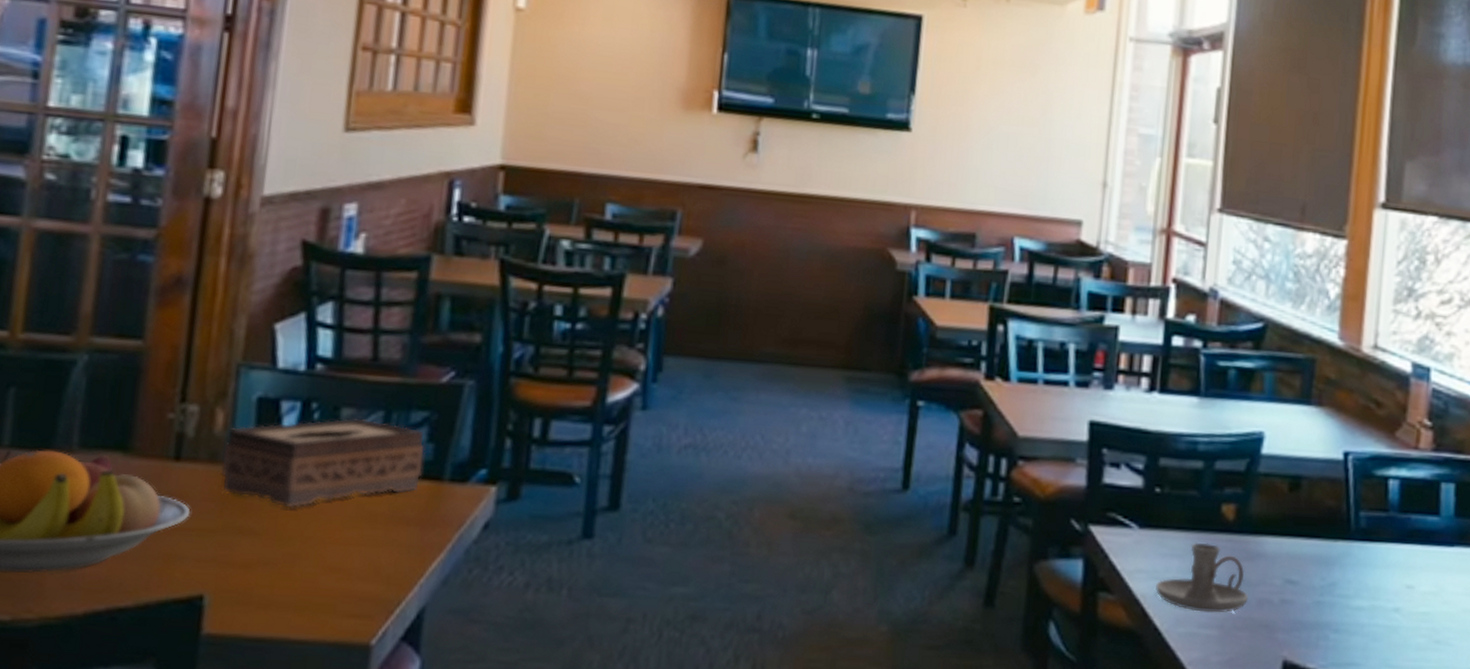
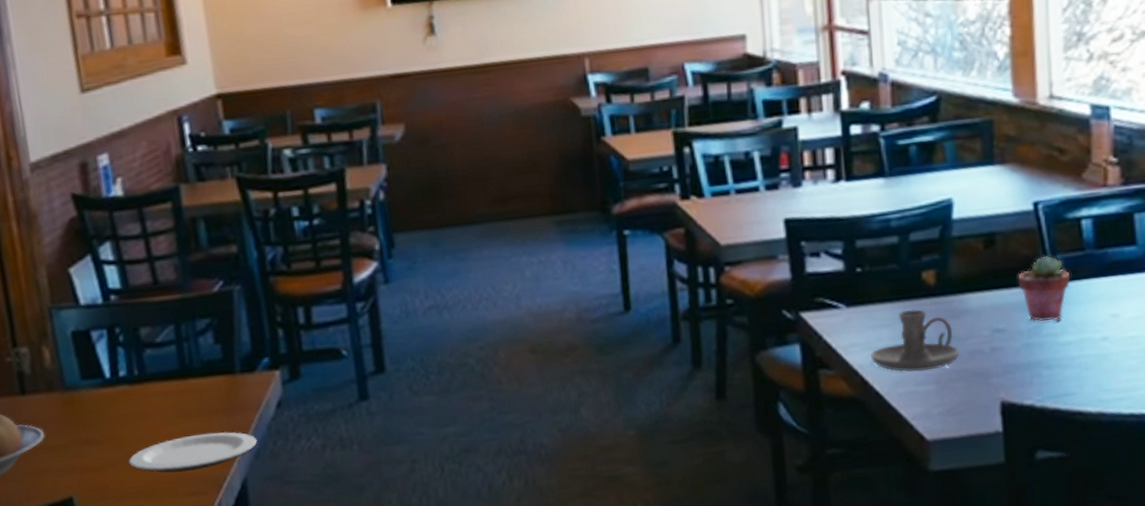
tissue box: present [221,417,425,508] -> none [56,333,218,418]
plate: none [286,545,450,588] -> present [129,431,258,473]
potted succulent: none [1318,510,1371,583] -> present [1017,255,1071,322]

